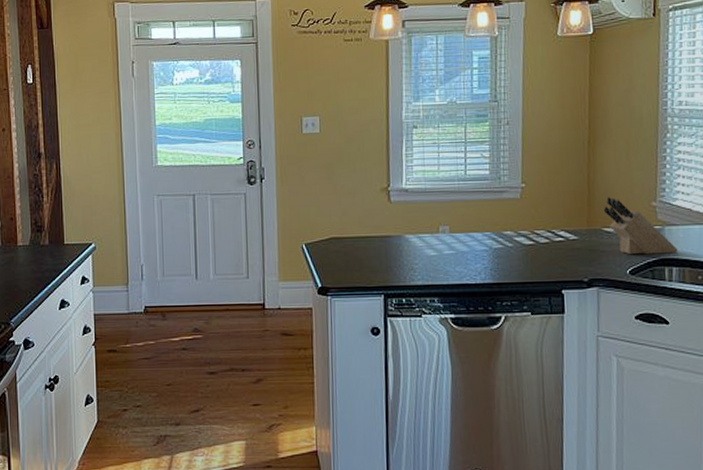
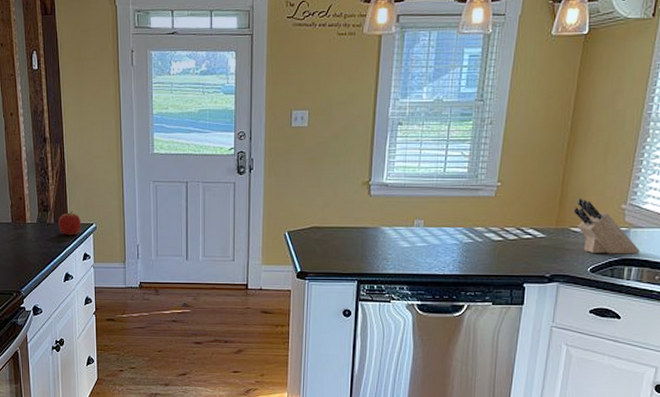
apple: none [53,231,80,258] -> present [58,211,82,236]

